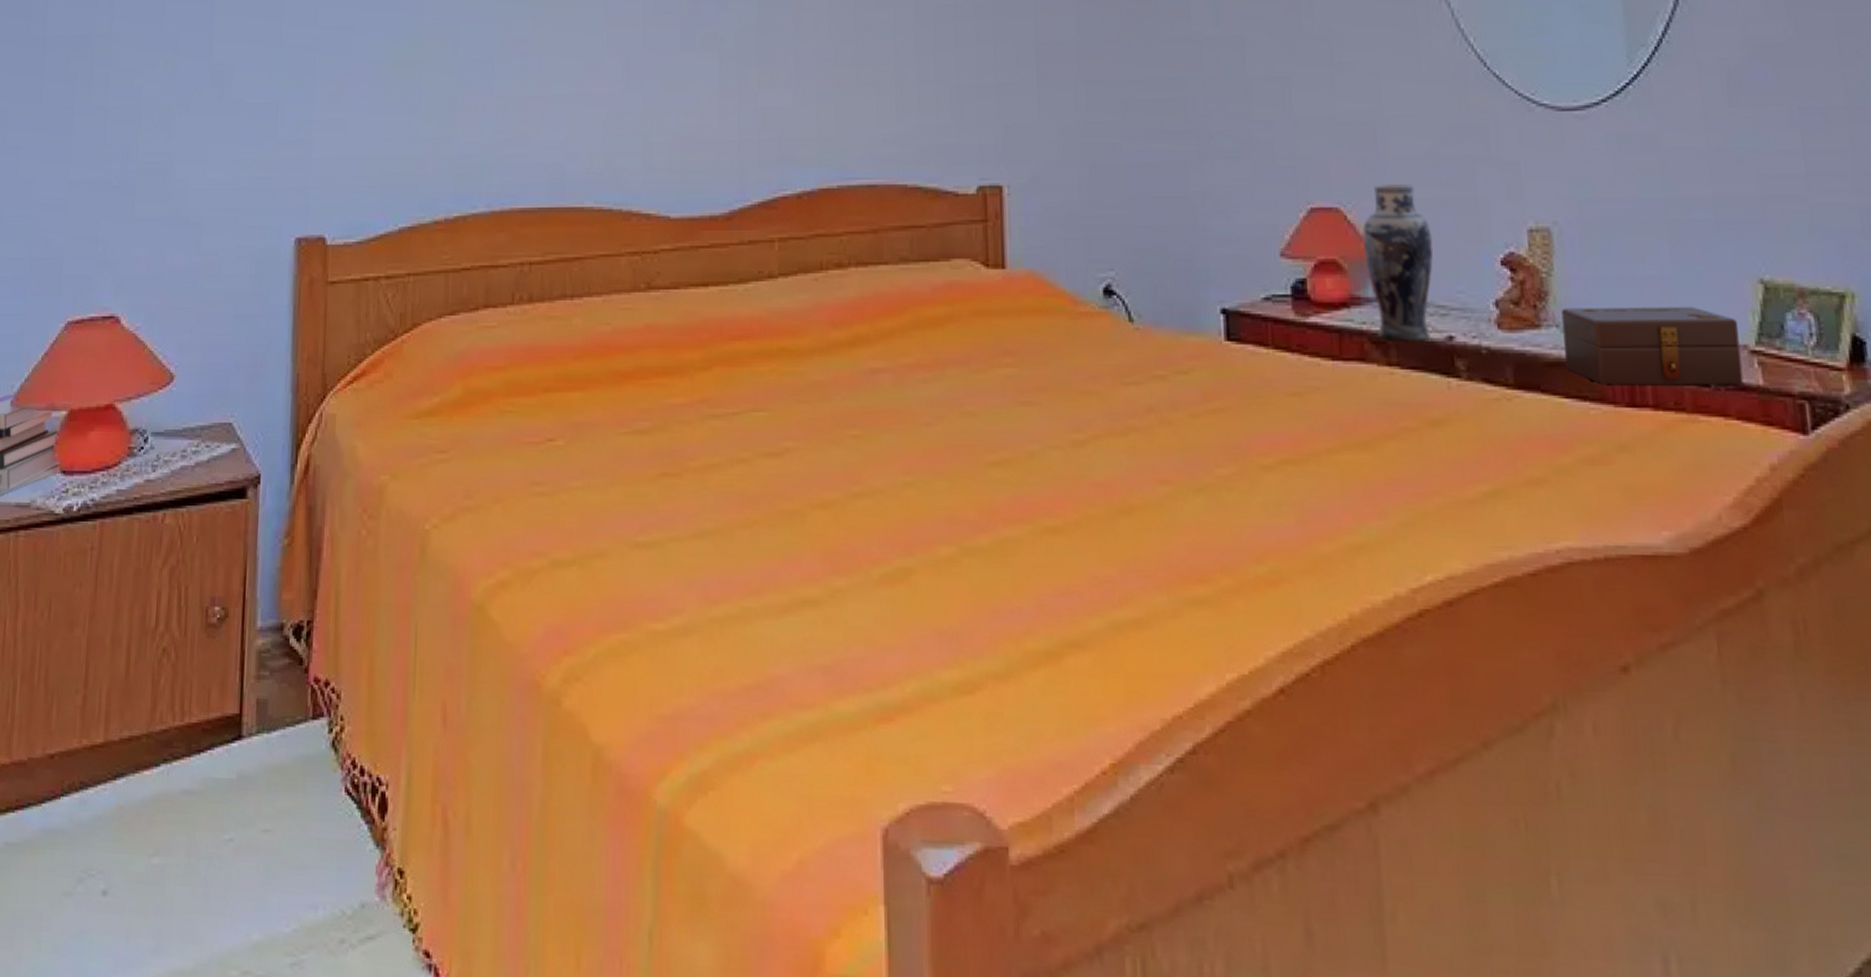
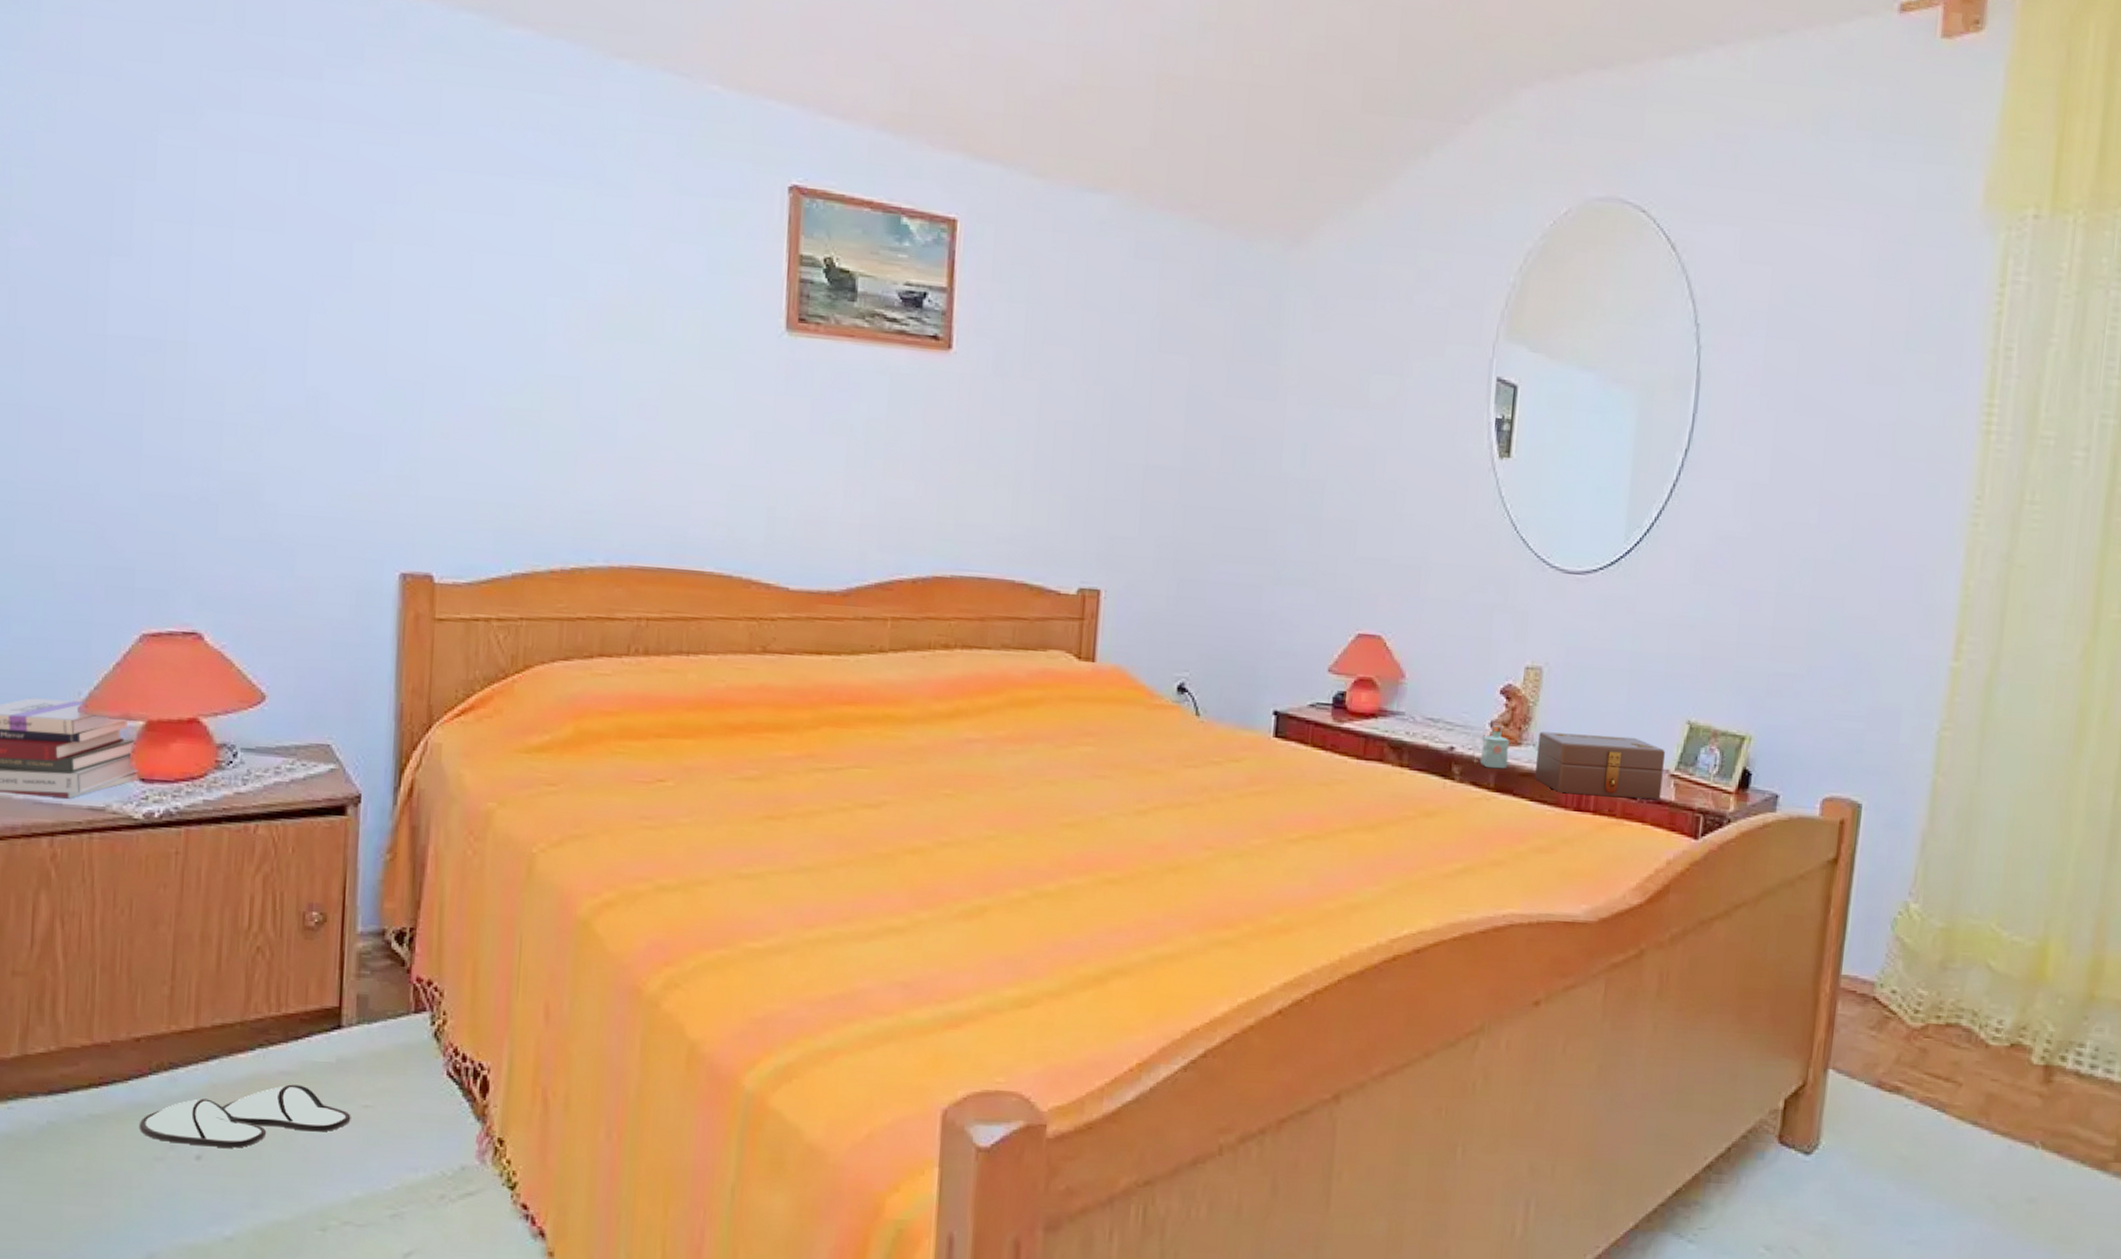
slippers: none [51,805,251,881] -> present [140,1084,351,1148]
vase: present [1362,184,1434,341] -> none [1395,619,1452,750]
perfume: none [1488,305,1528,360] -> present [1479,725,1510,769]

